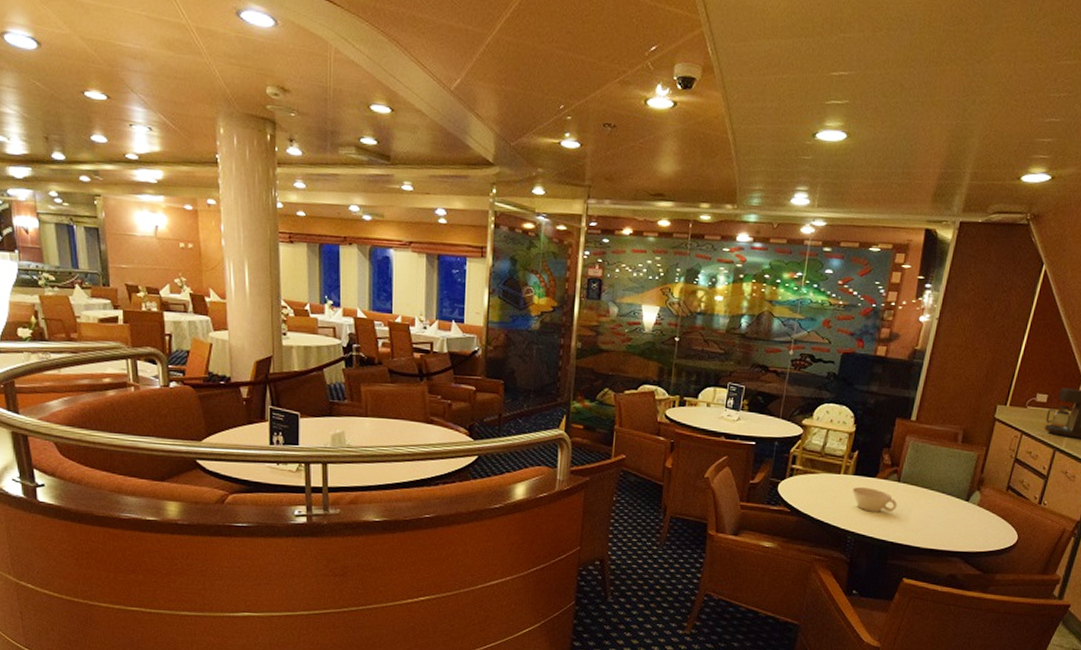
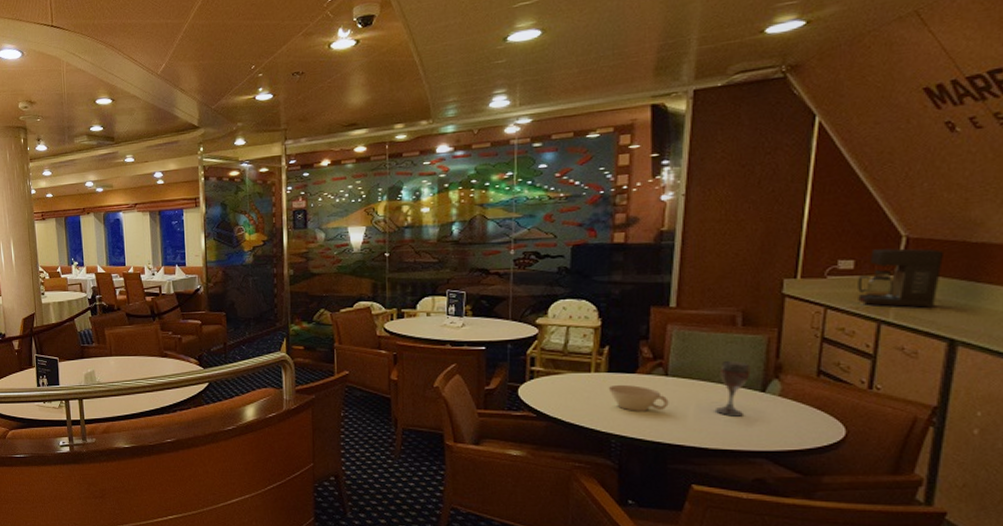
cup: none [931,473,962,521] -> present [716,361,751,417]

